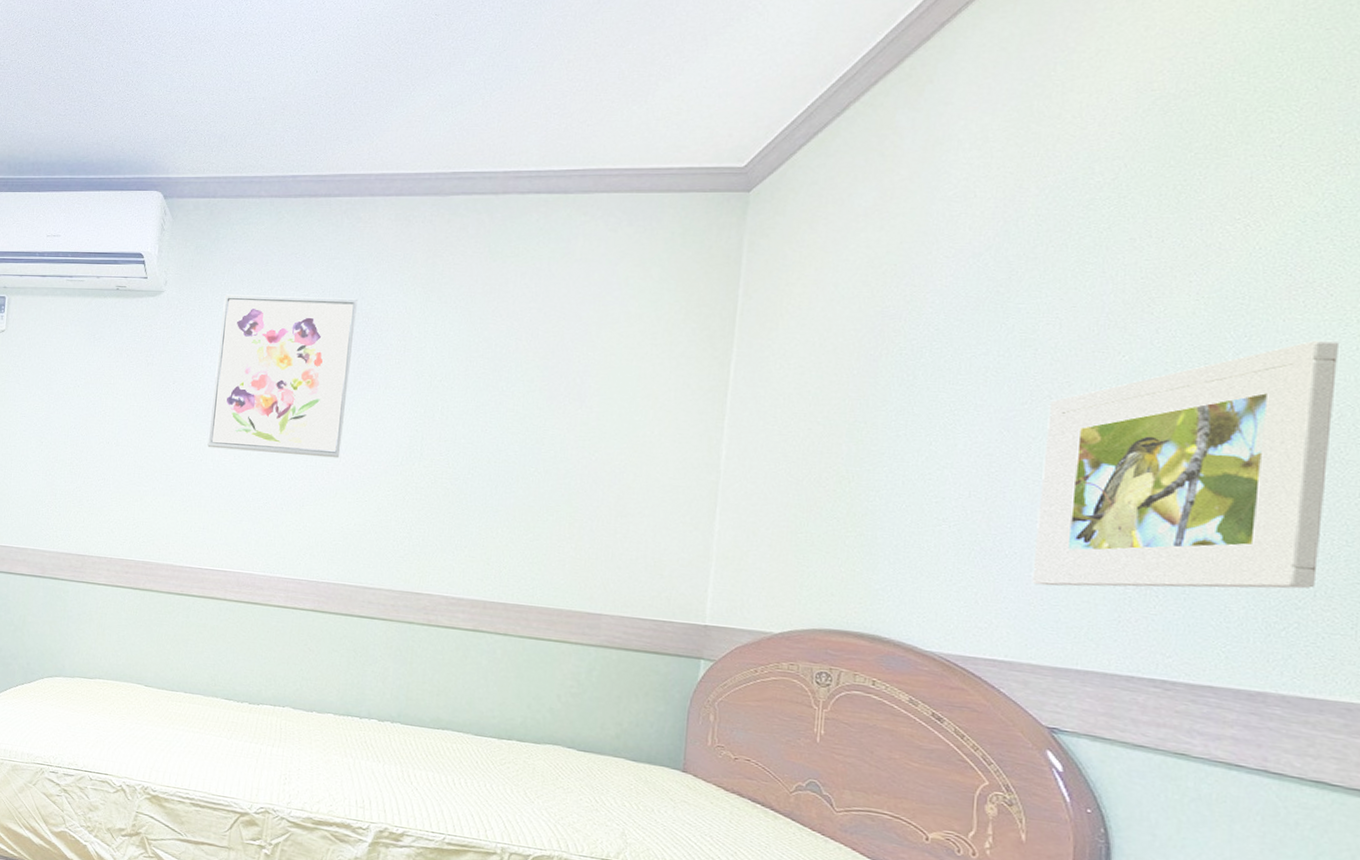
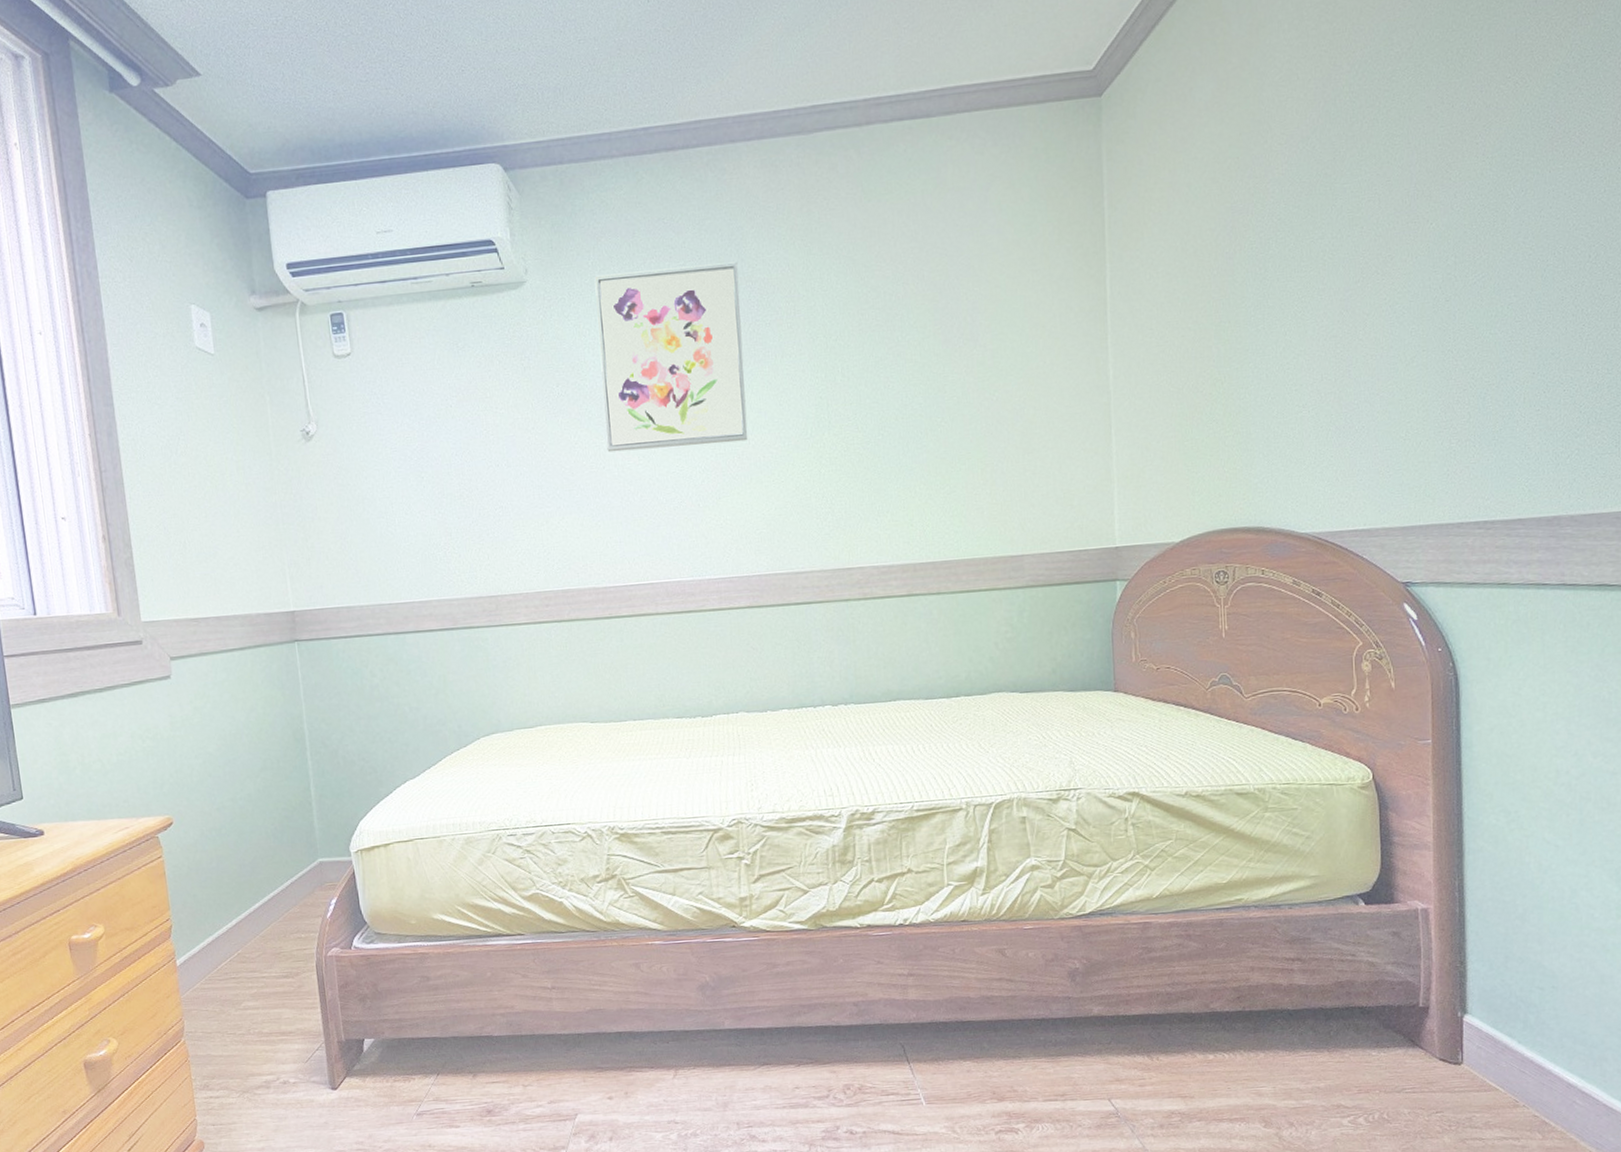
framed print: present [1031,340,1338,589] -> none [1377,186,1591,454]

